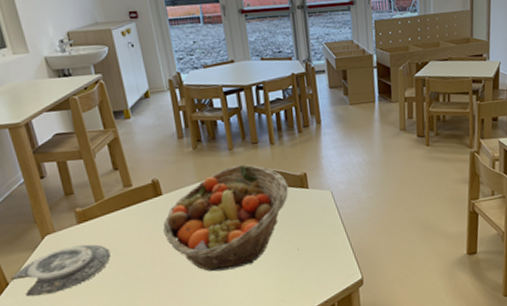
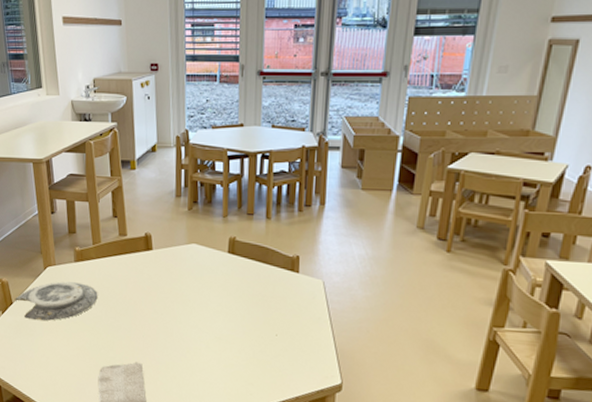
fruit basket: present [162,164,289,272] -> none [147,234,278,340]

